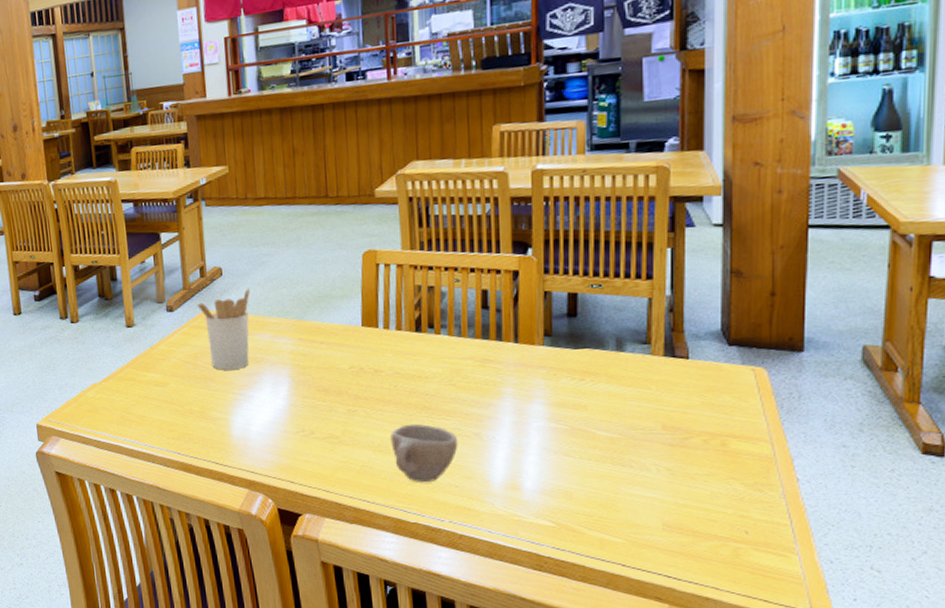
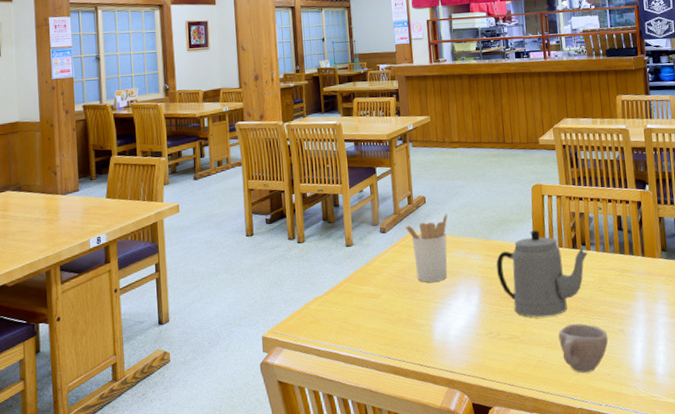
teapot: none [311,308,436,415] -> present [496,229,588,318]

